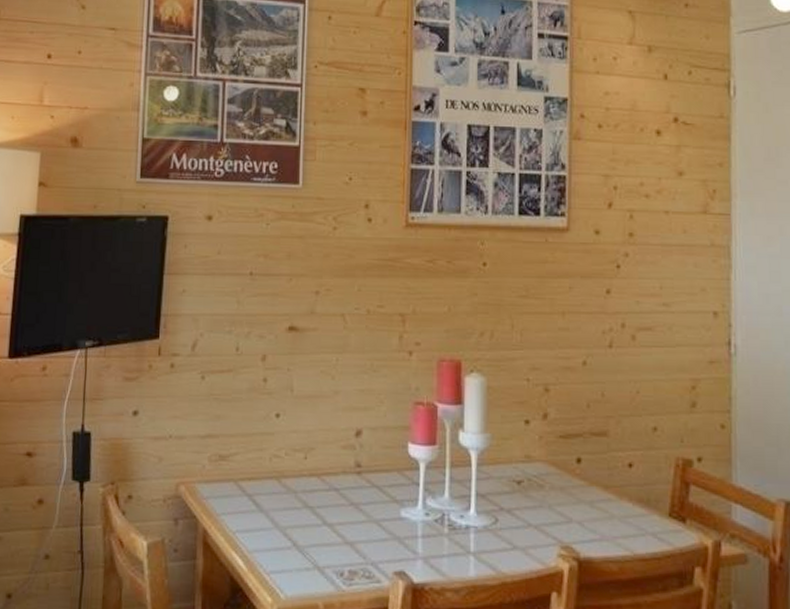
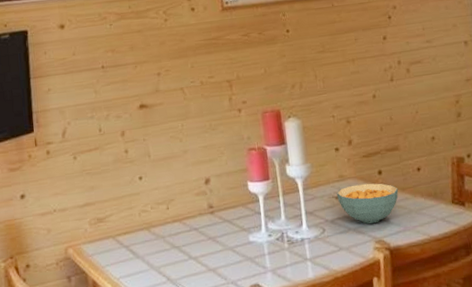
cereal bowl: none [519,470,600,524] -> present [336,183,399,224]

